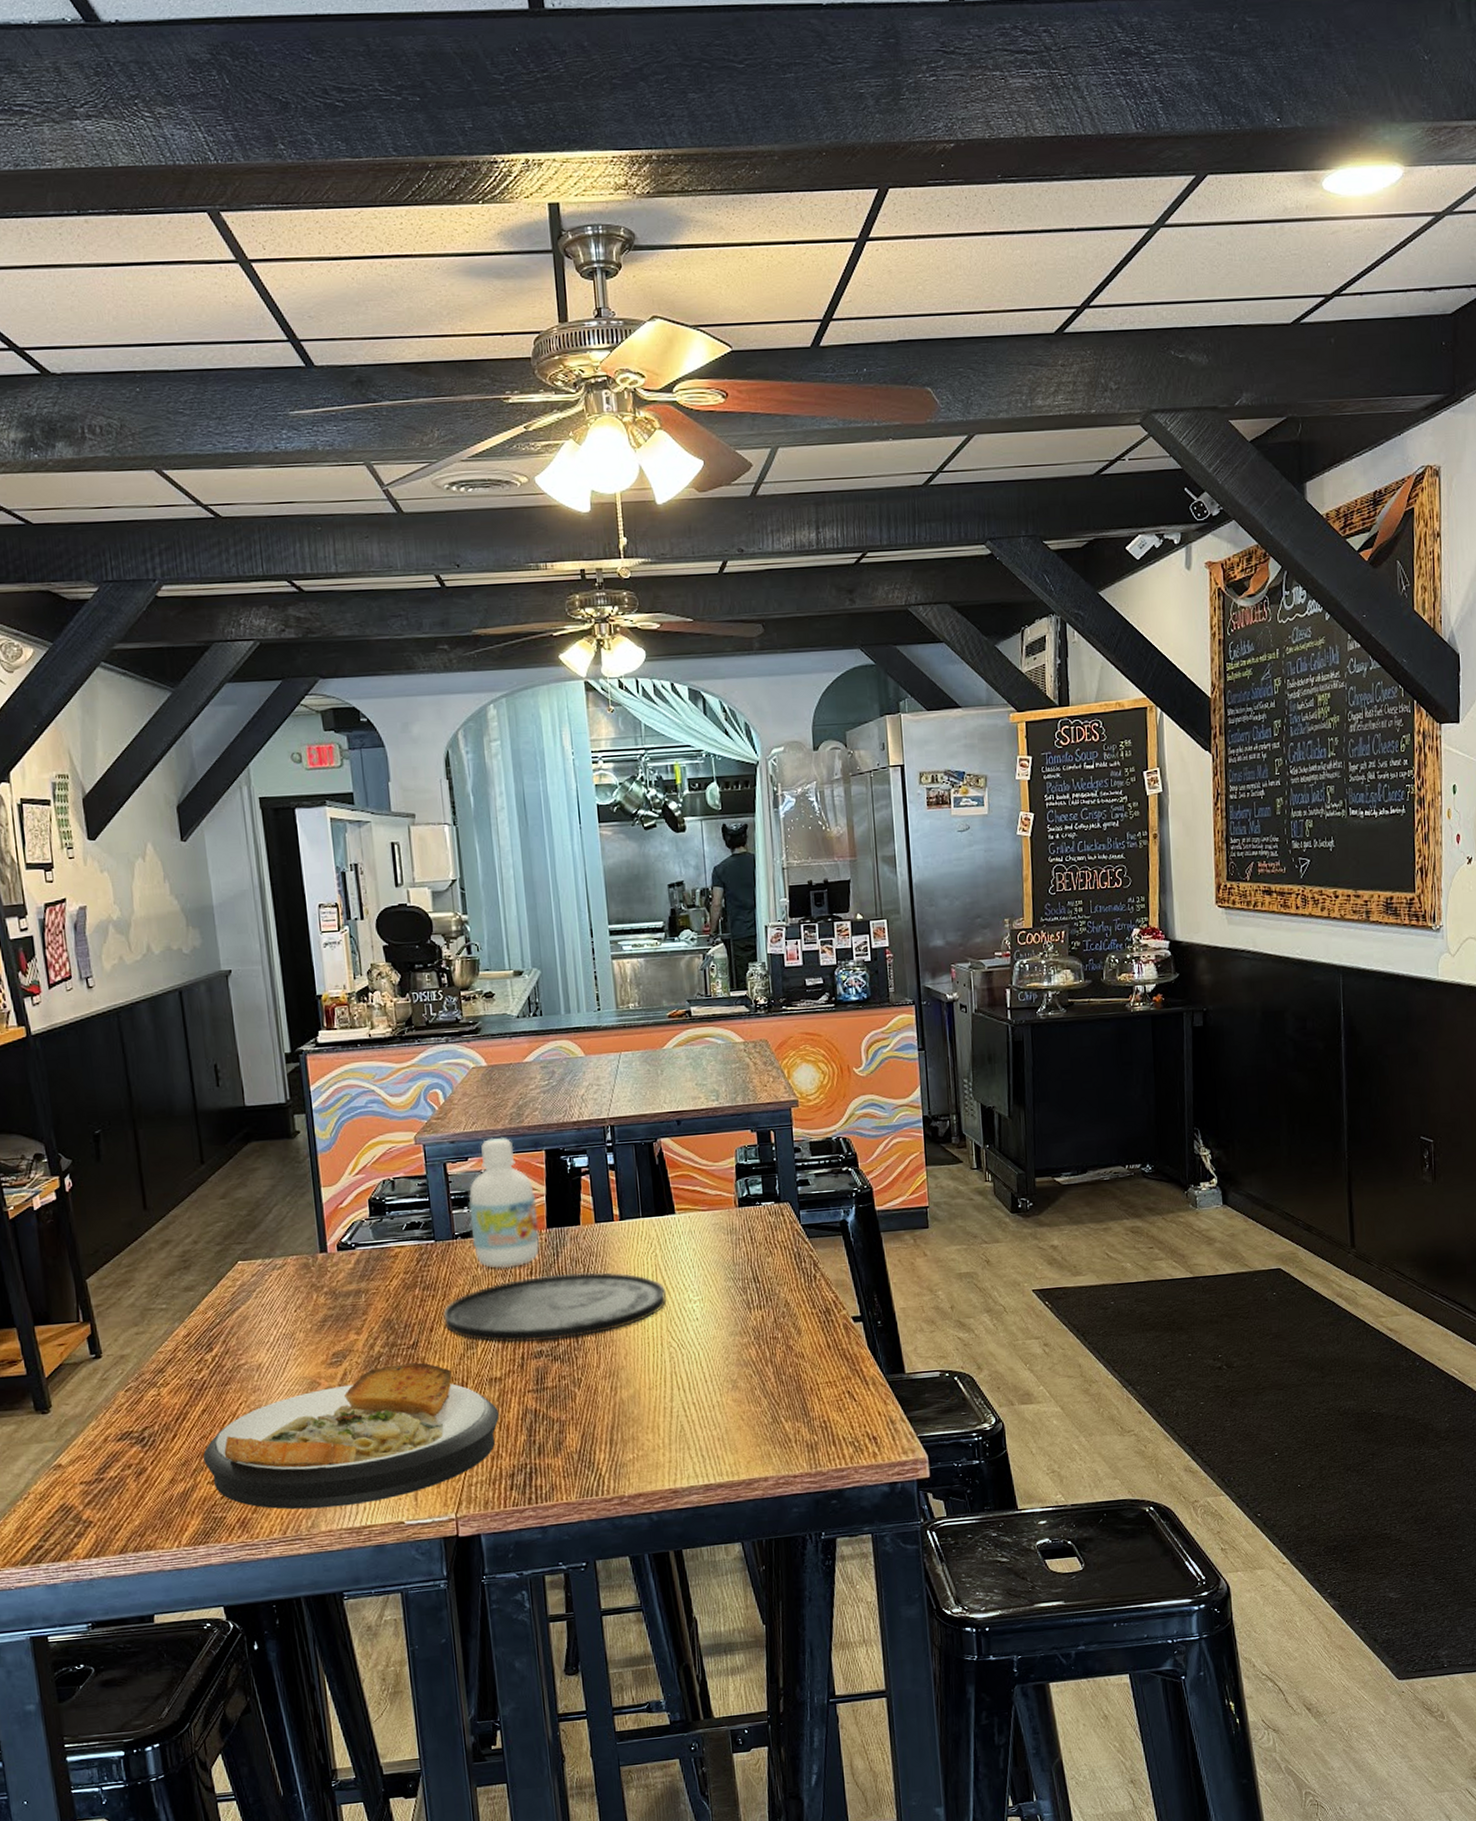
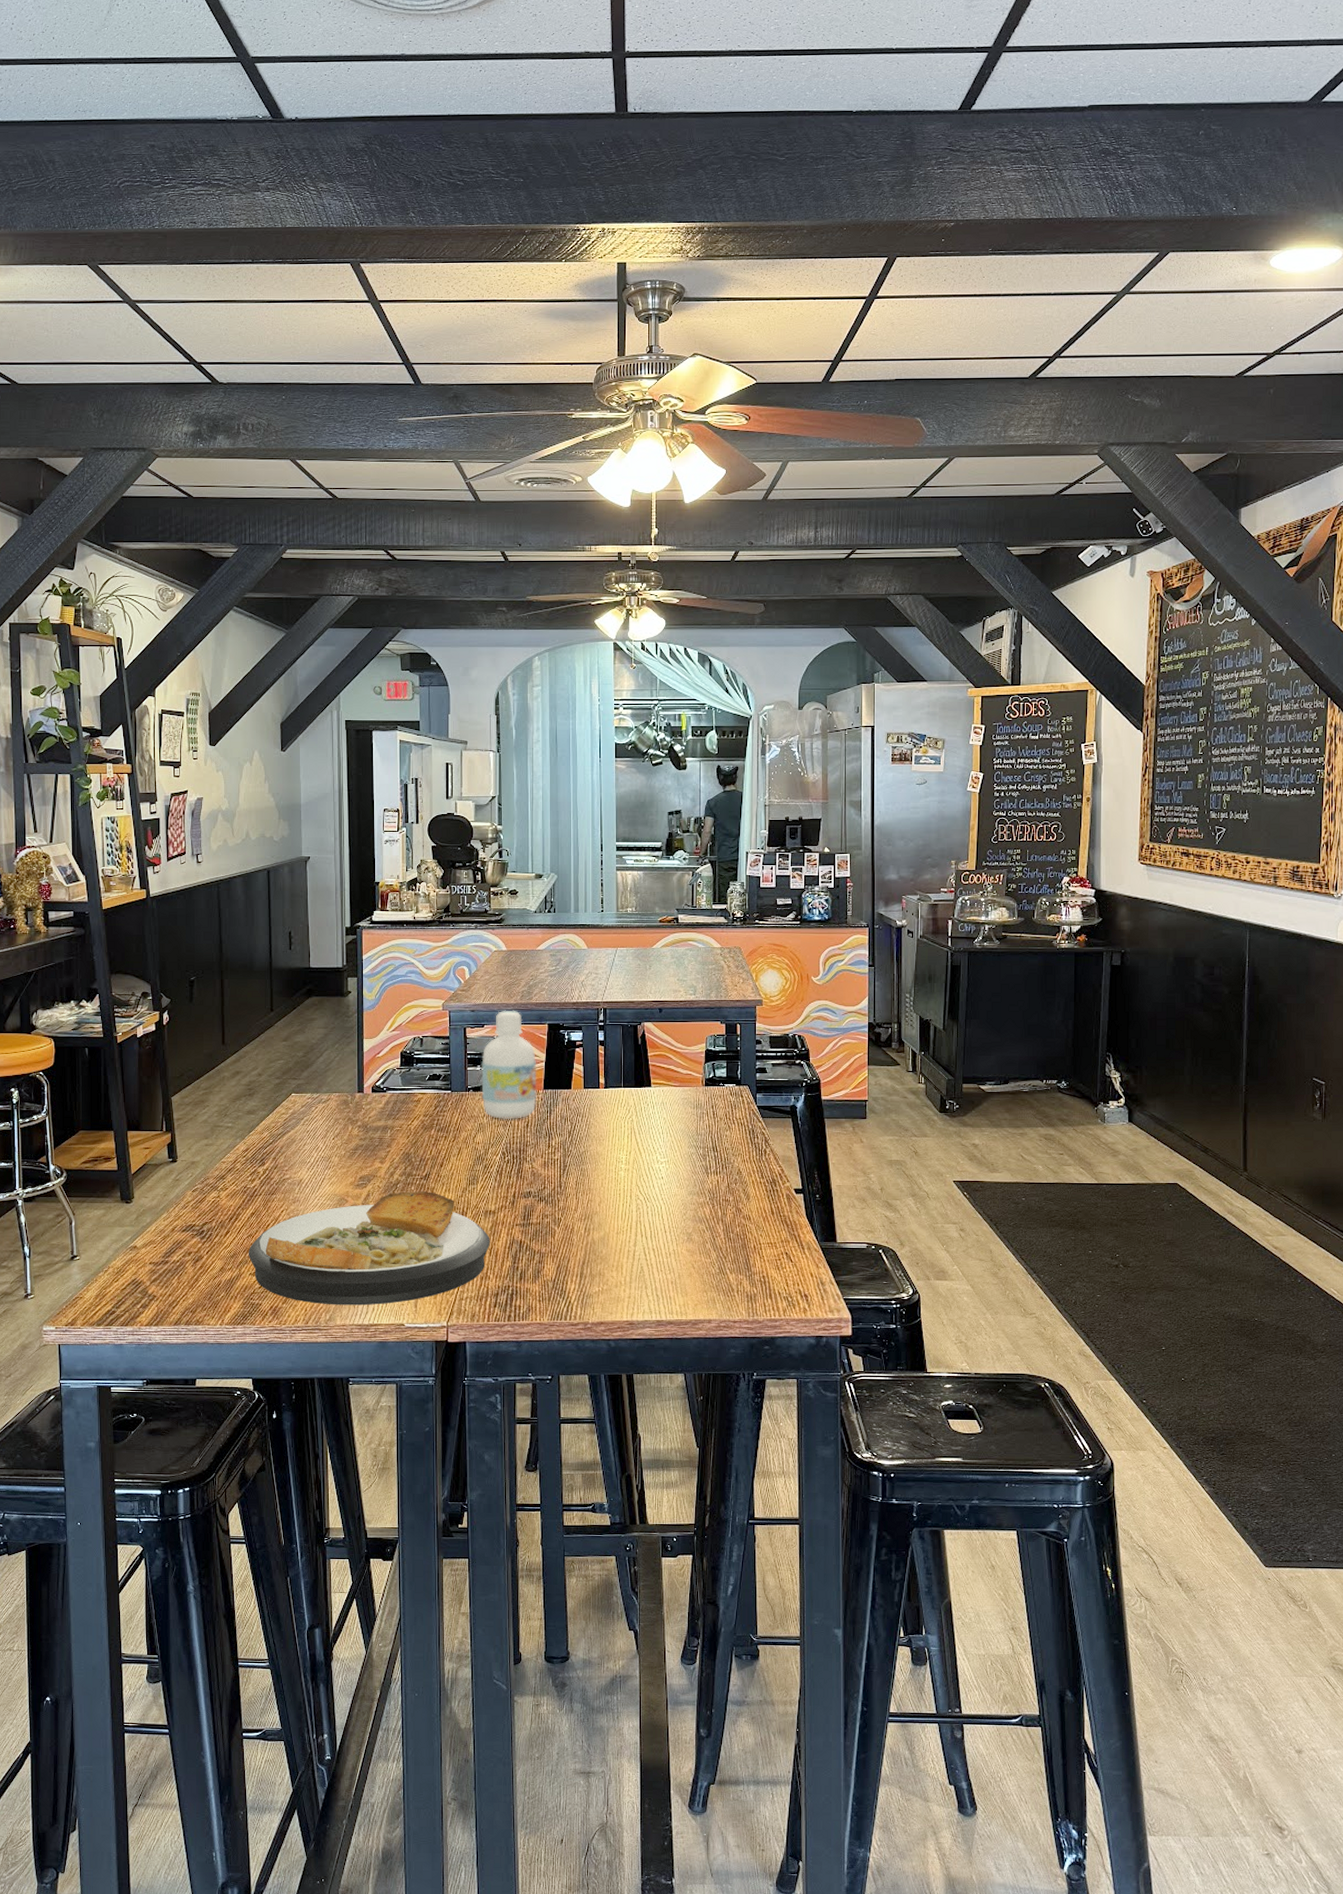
plate: present [443,1272,666,1343] -> none [452,1128,637,1184]

